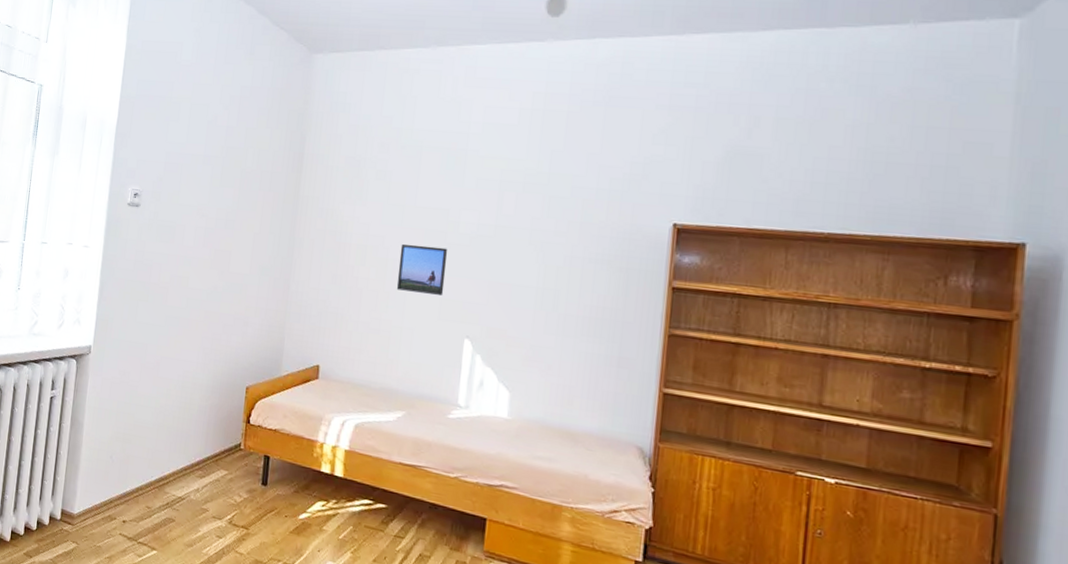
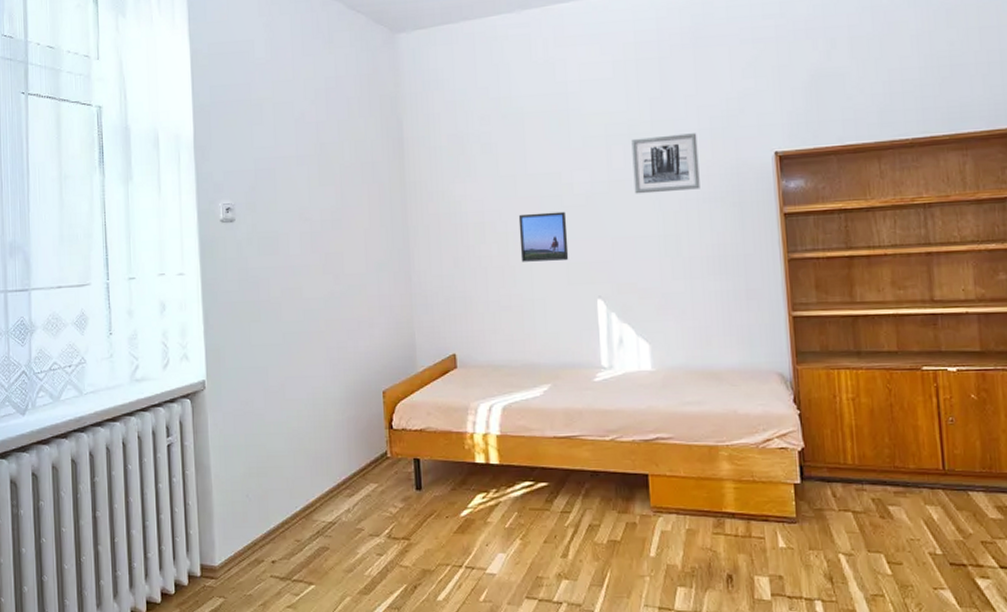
wall art: none [520,188,594,249] -> present [631,133,700,194]

